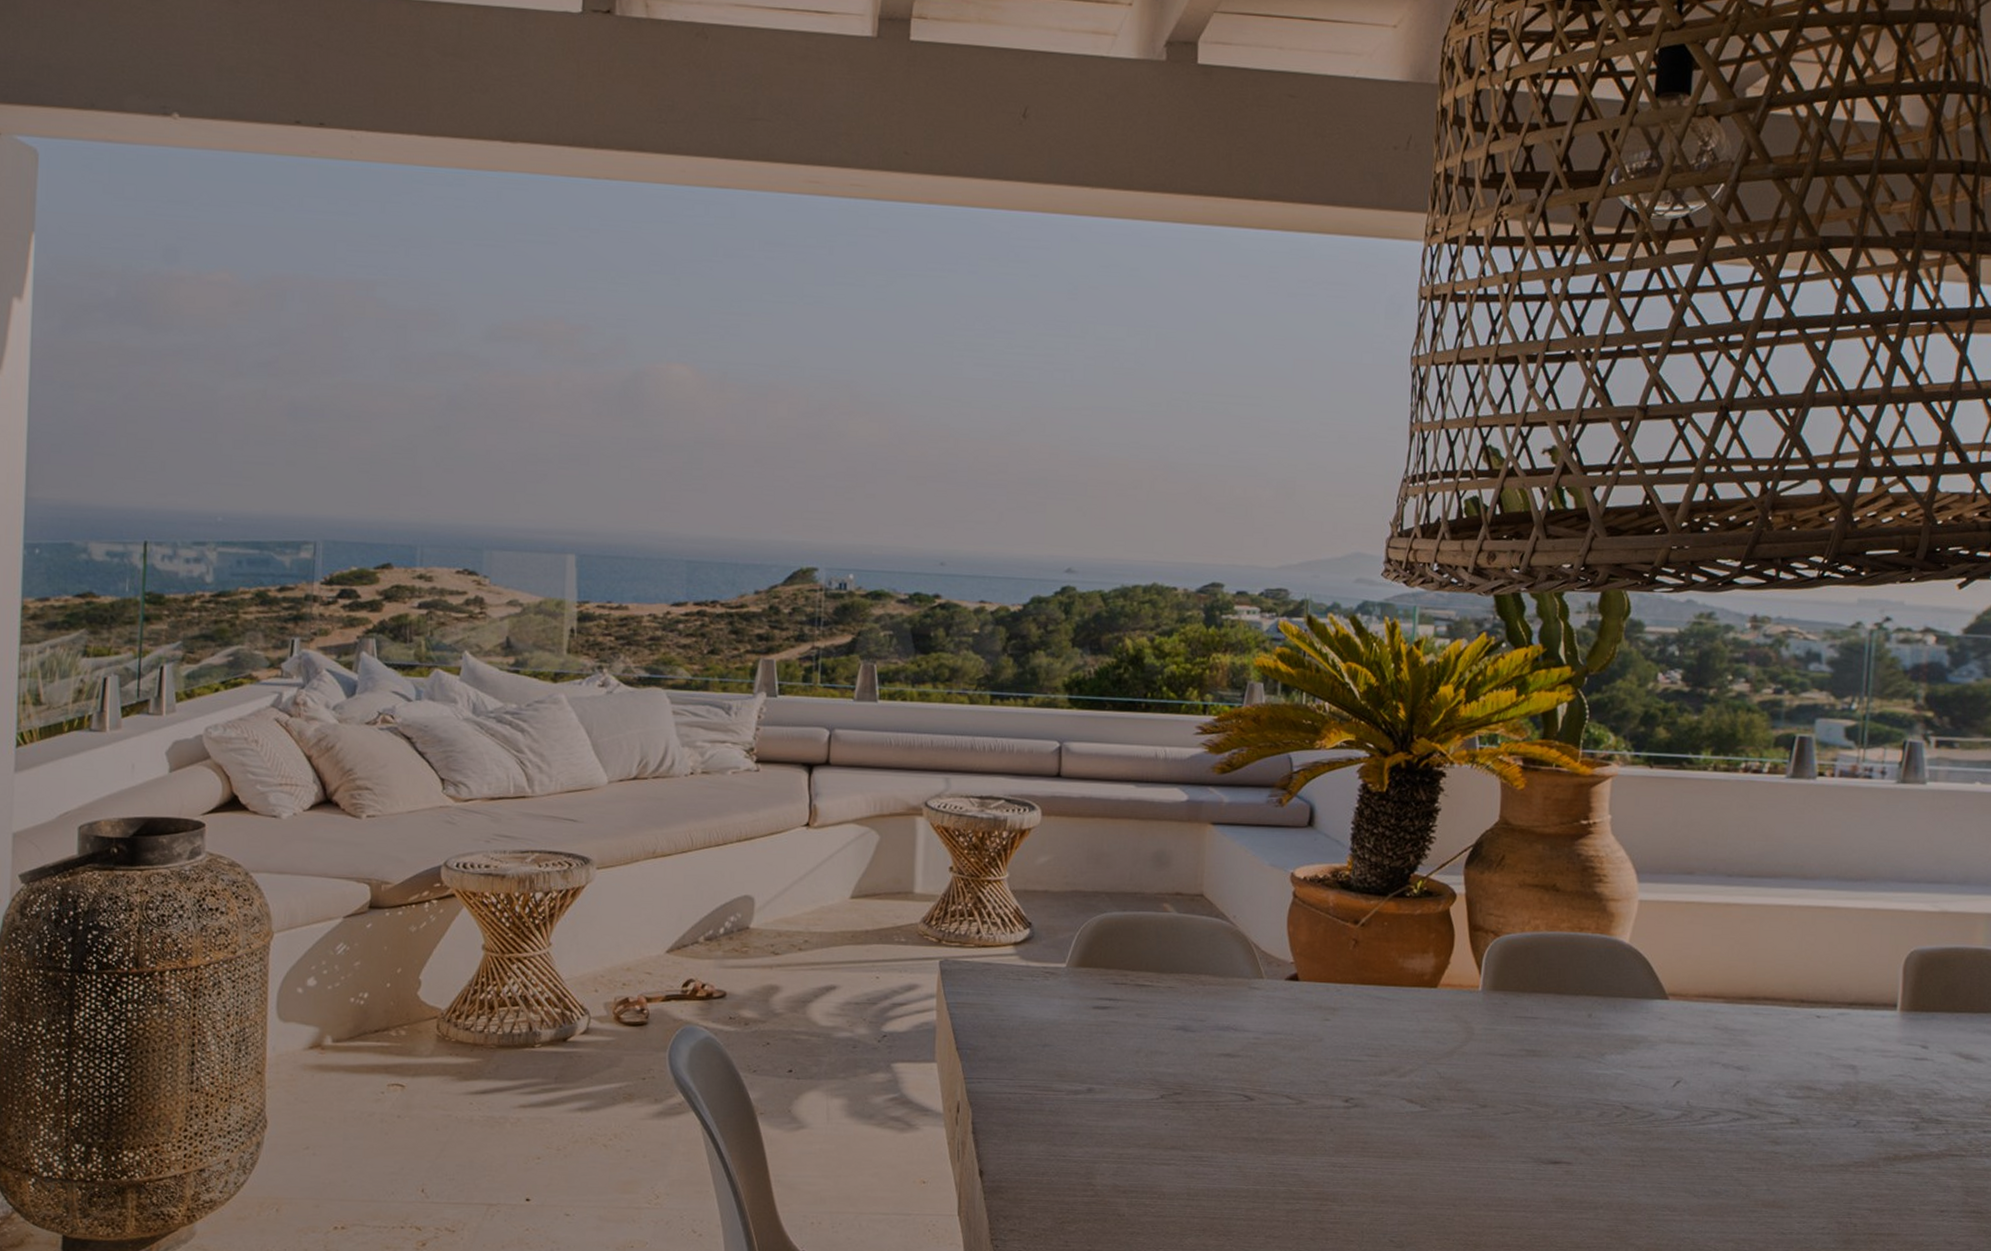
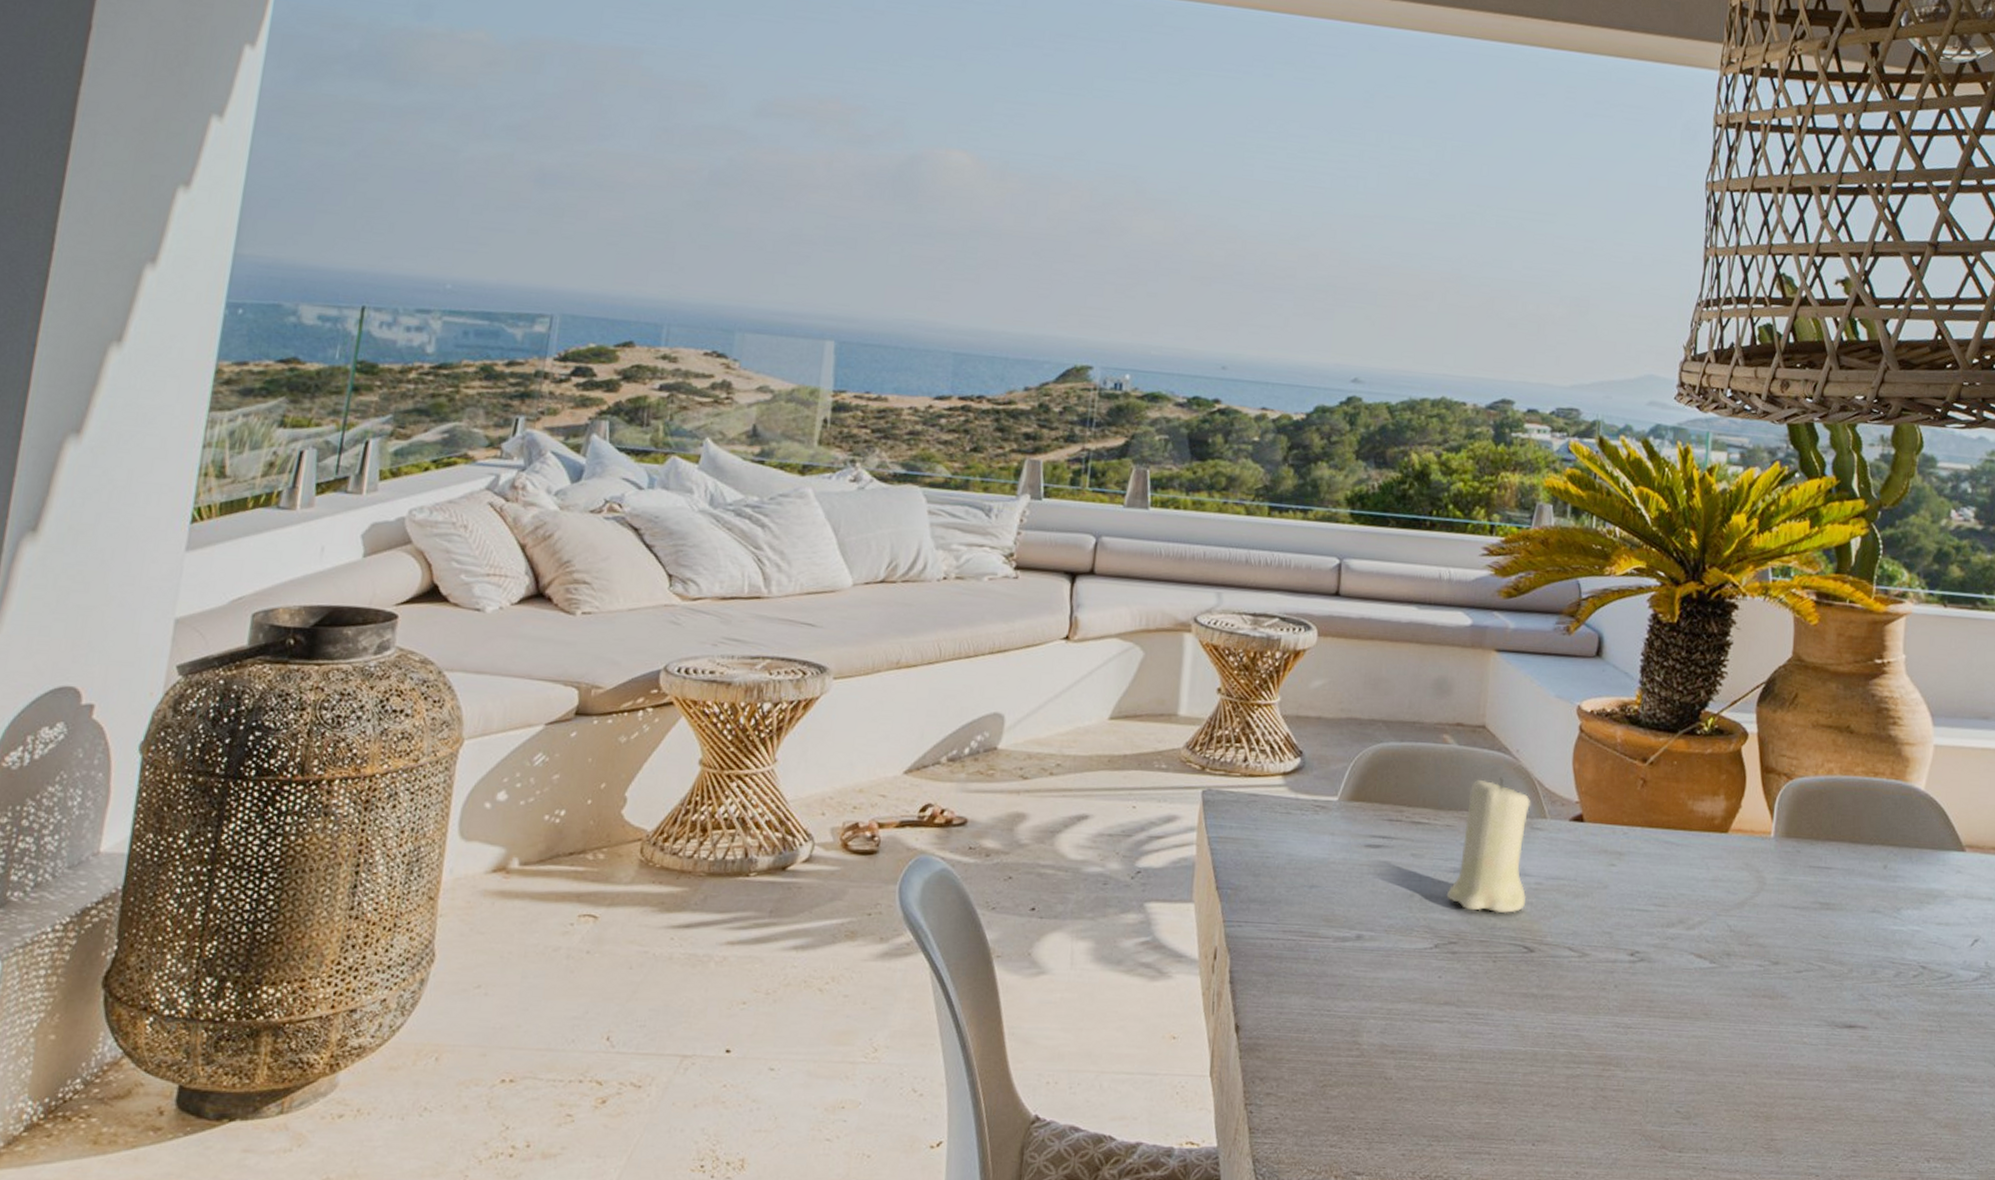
candle: none [1170,941,1248,1066] -> present [1446,776,1531,913]

